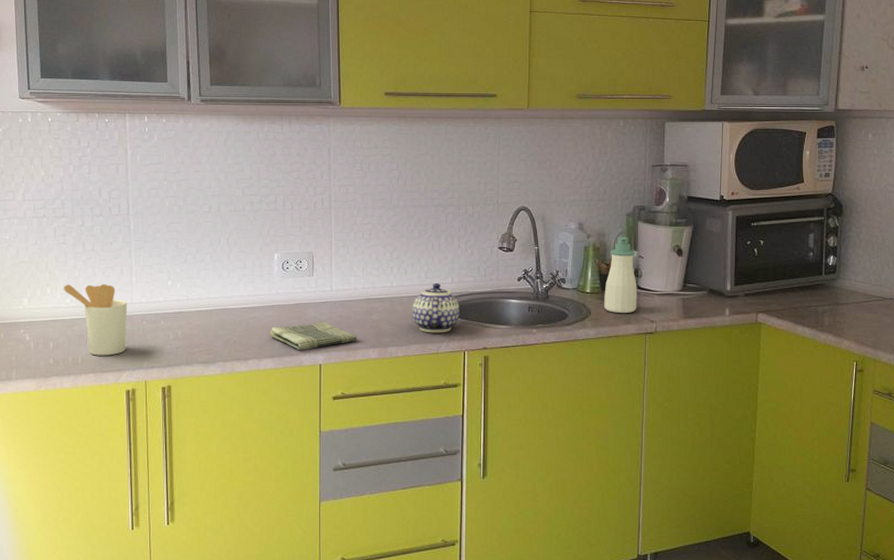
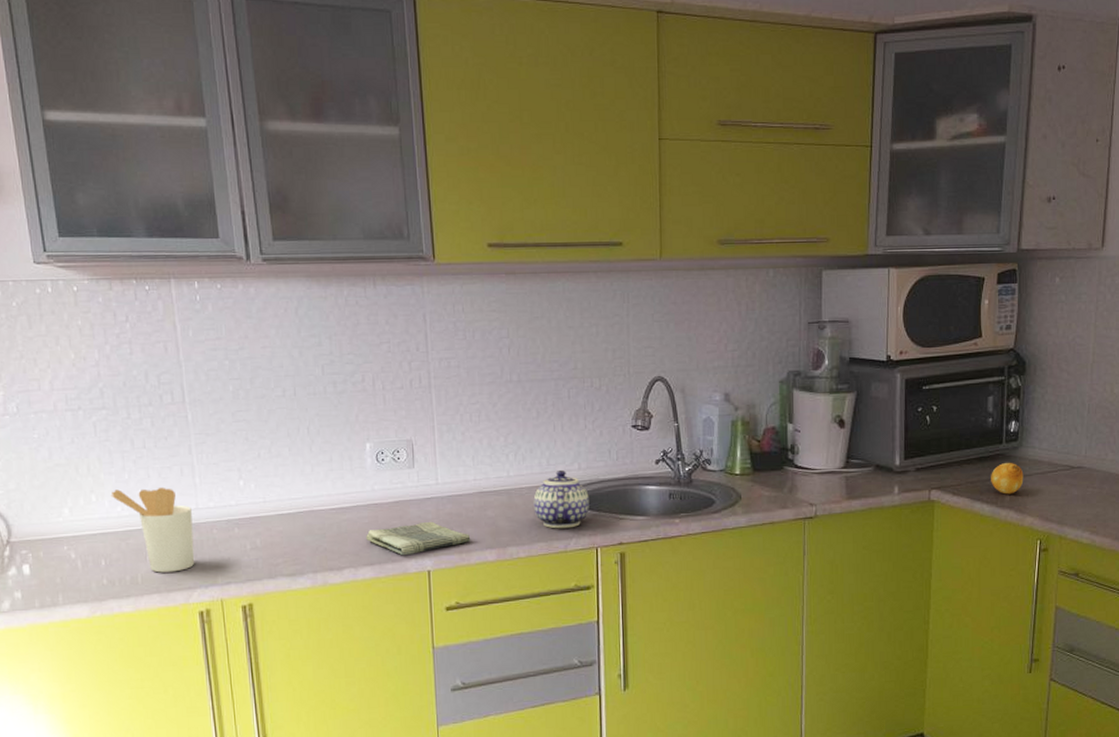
soap bottle: present [604,237,637,314] -> none [756,407,794,497]
fruit: none [812,291,841,320] -> present [991,462,1024,494]

